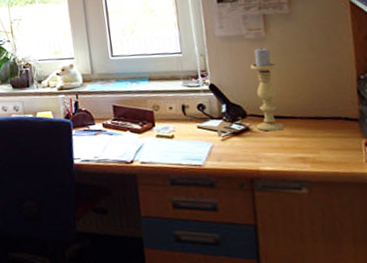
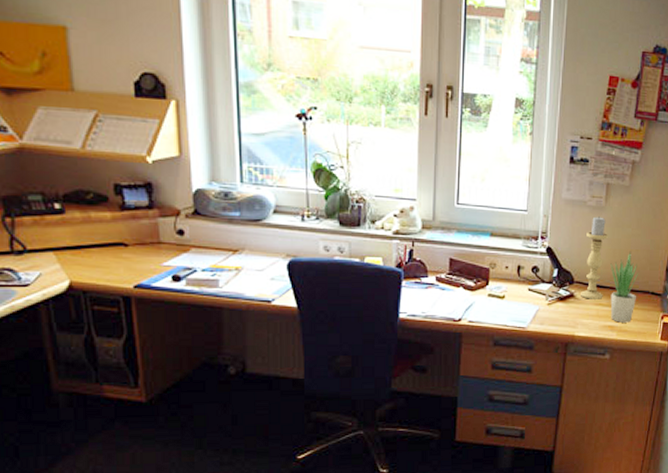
potted plant: none [285,77,327,153] -> present [610,250,638,323]

